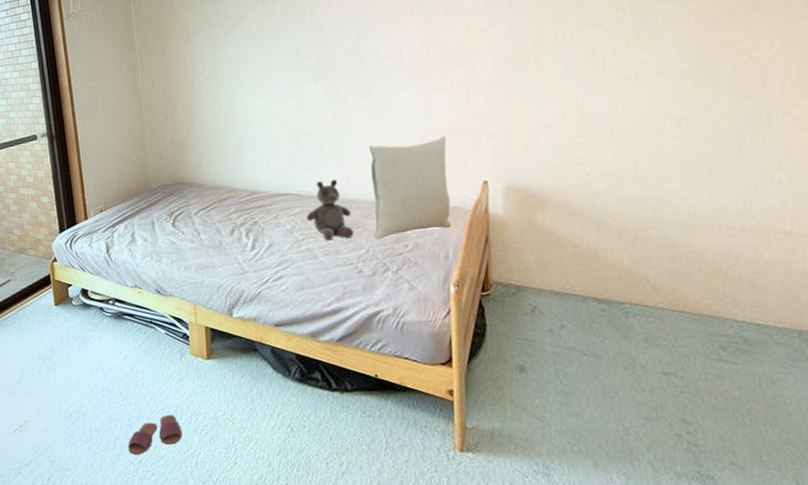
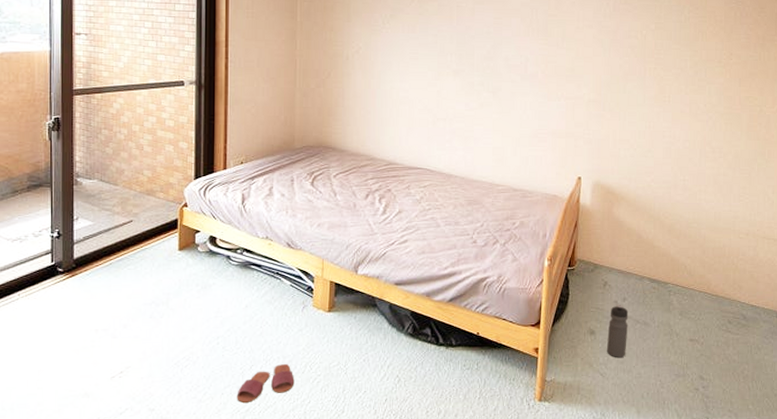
stuffed animal: present [306,179,353,241] -> none [434,160,472,213]
pillow: present [370,136,452,240] -> none [489,136,554,216]
water bottle: none [543,332,571,398] -> present [606,304,629,357]

